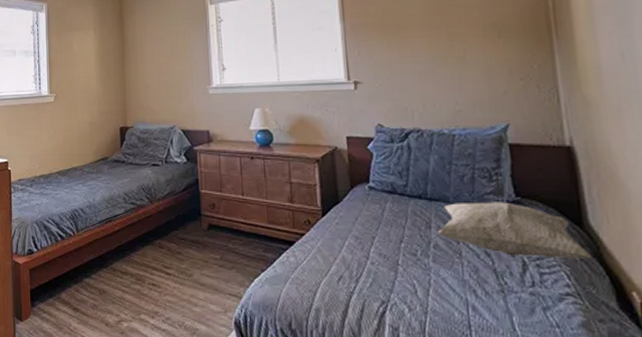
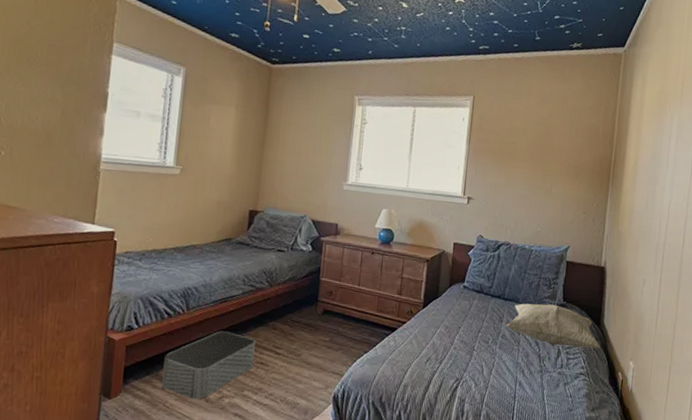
storage bin: none [63,252,146,323] -> present [161,331,256,399]

